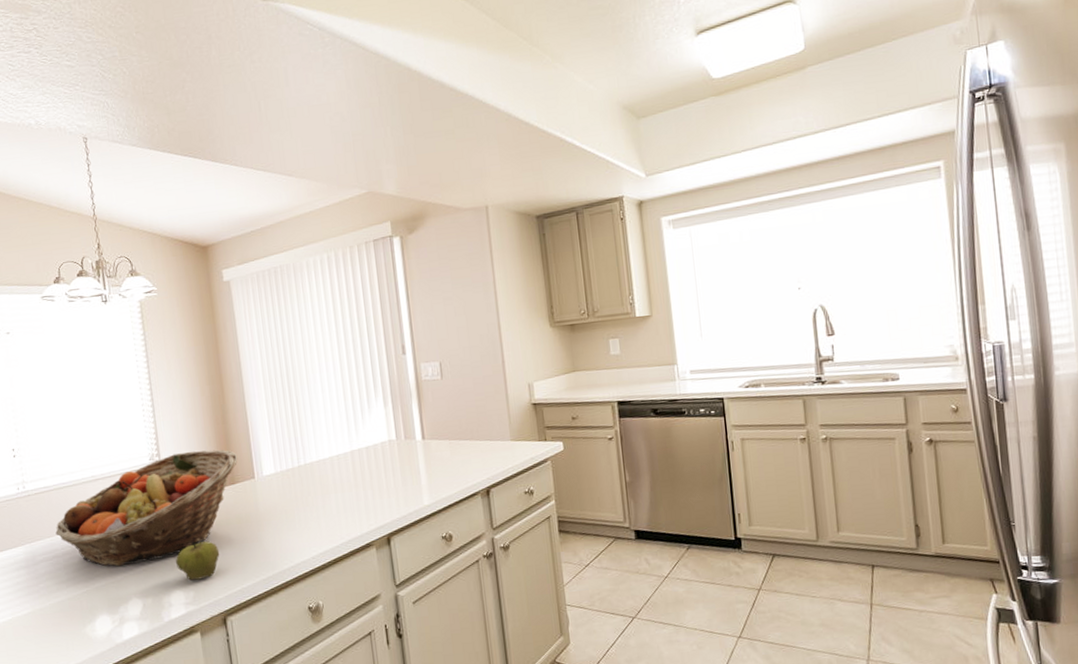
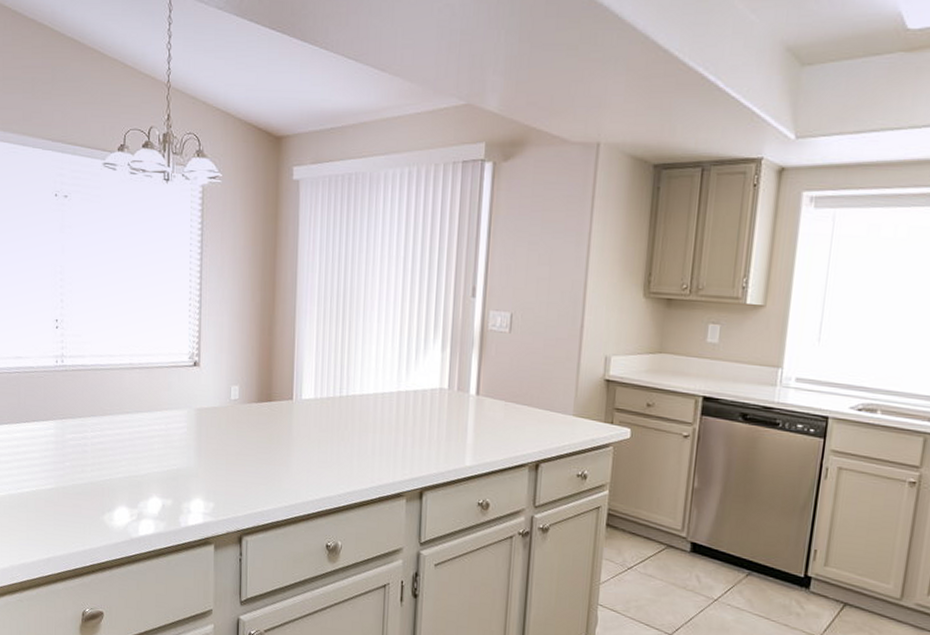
fruit basket: present [55,450,238,567] -> none [87,357,279,463]
apple: present [176,541,220,581] -> none [201,452,246,493]

